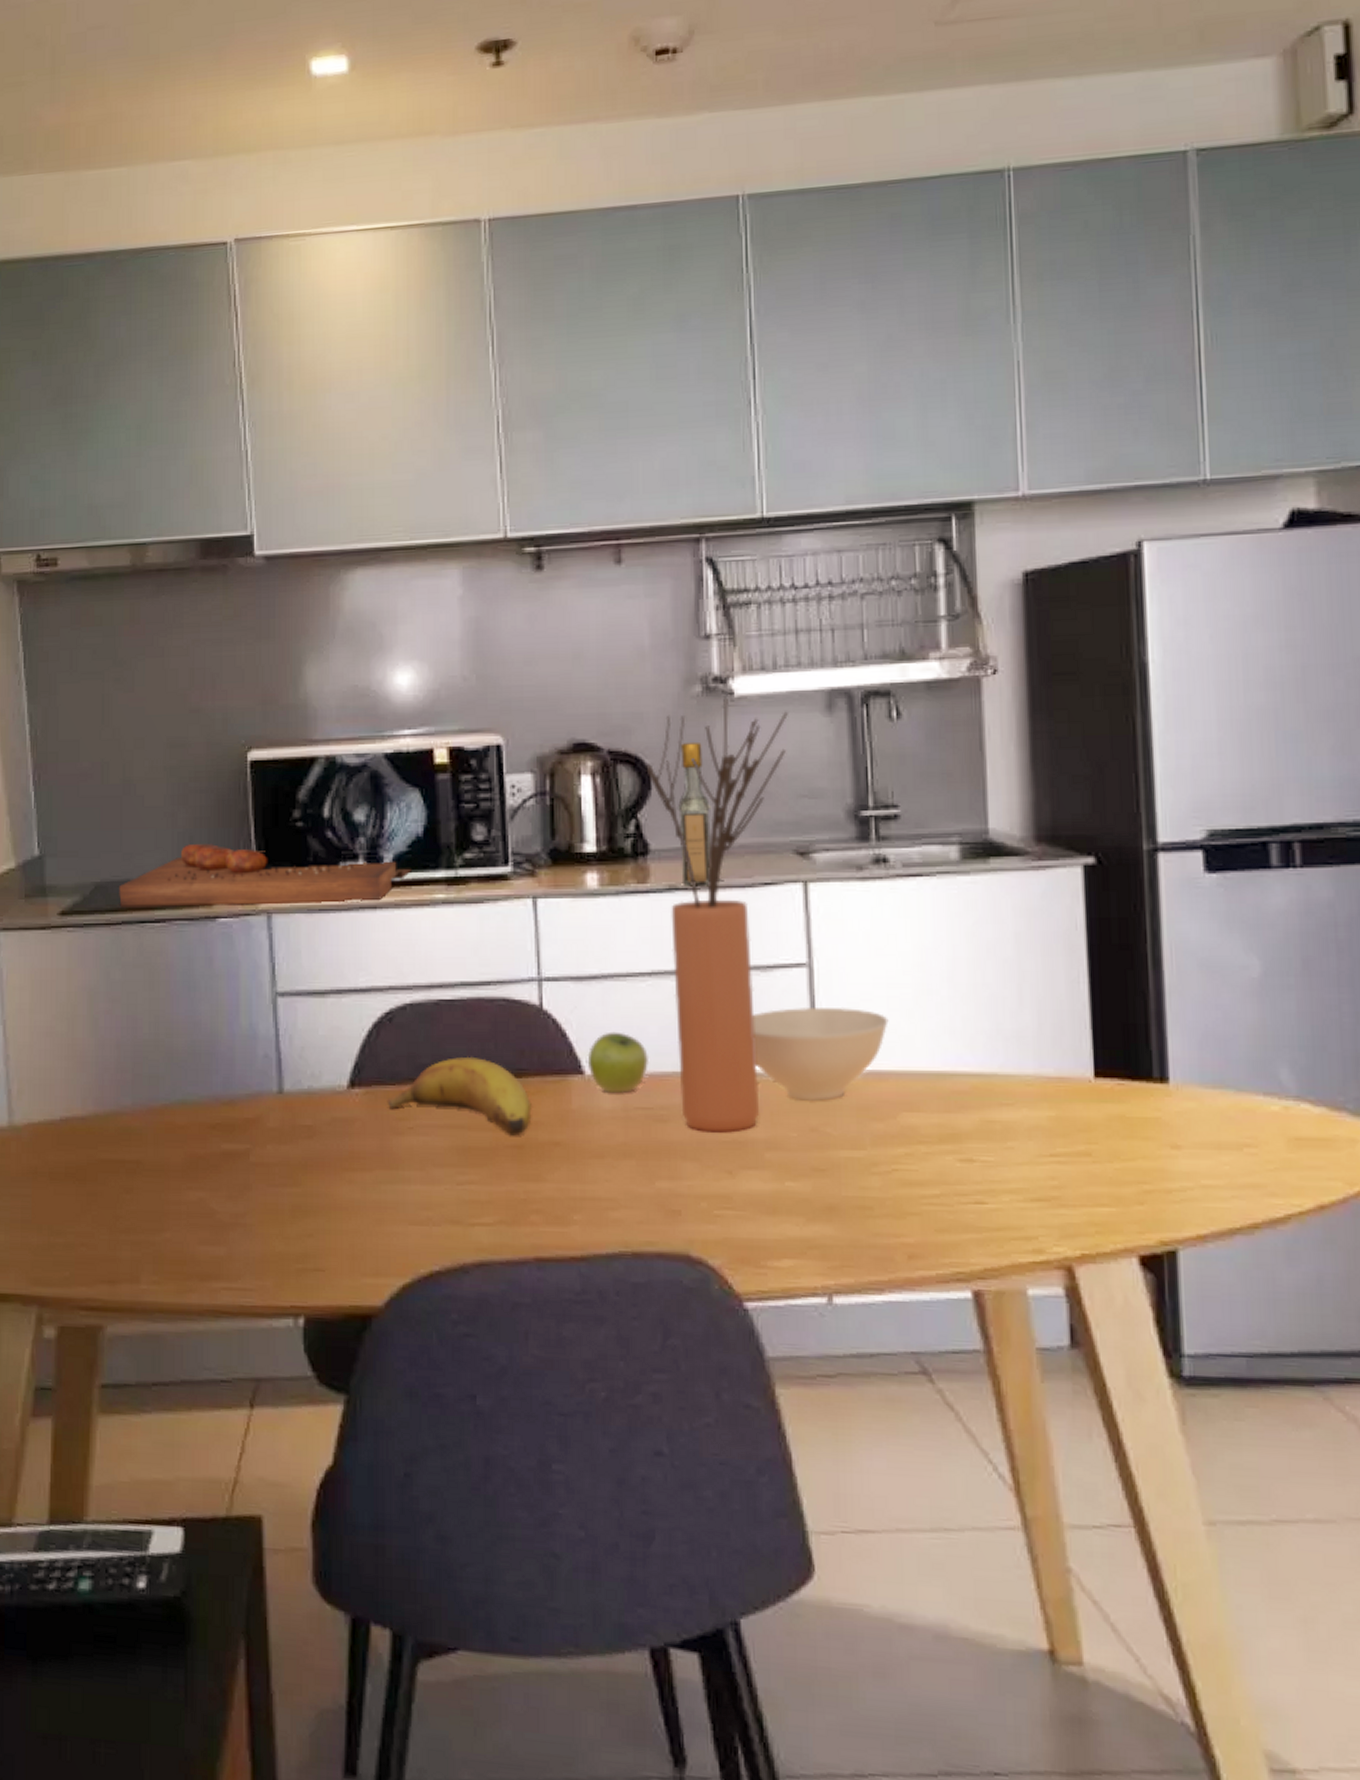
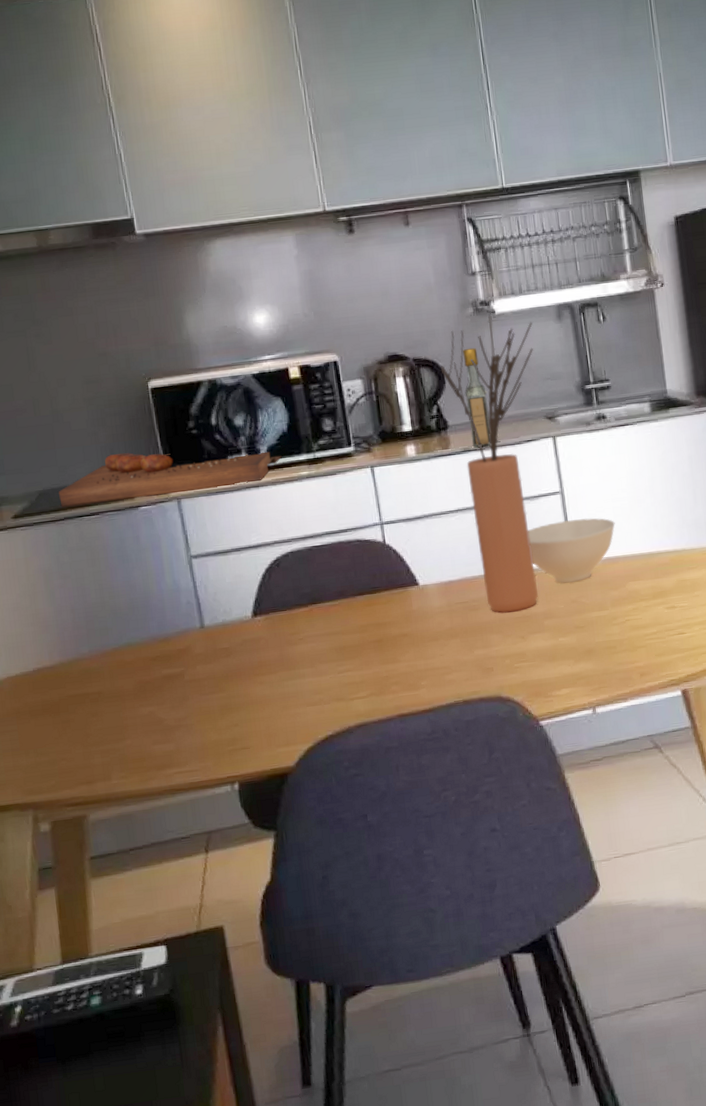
fruit: present [387,1056,532,1136] -> none [281,583,386,634]
fruit: present [587,1031,650,1094] -> none [419,553,463,595]

